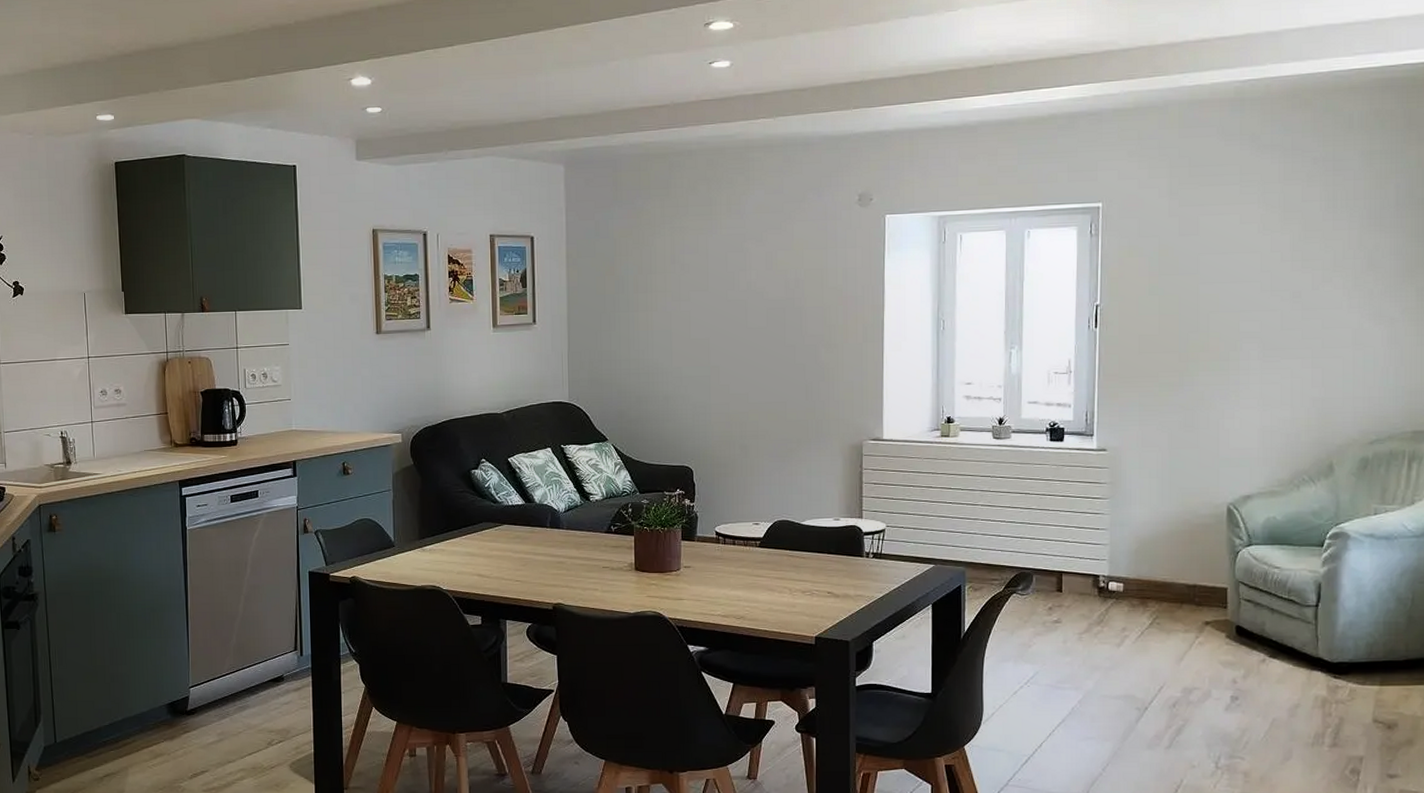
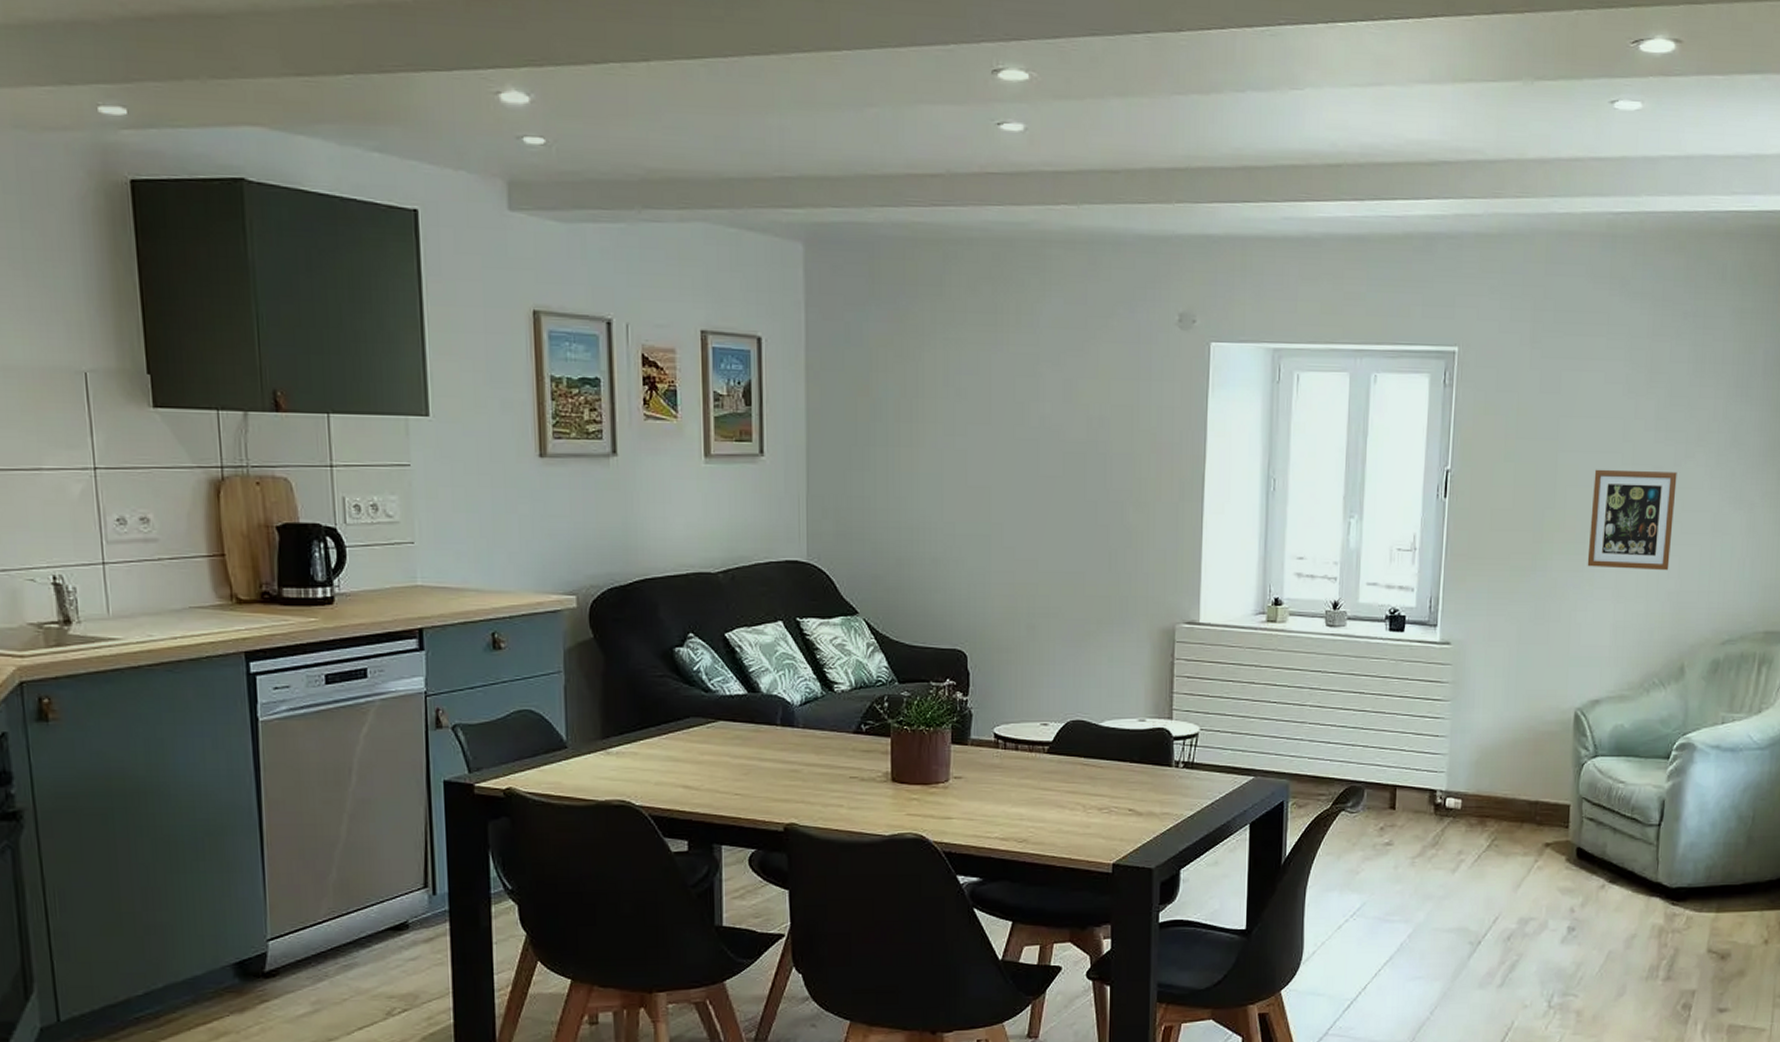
picture frame: none [1232,295,1315,381] -> present [1587,469,1677,571]

